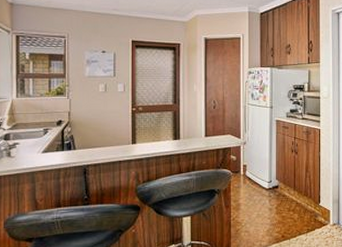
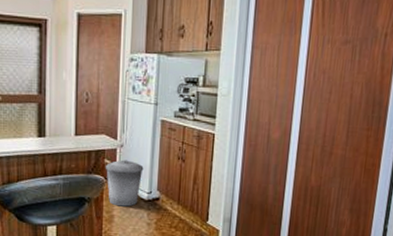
trash can: none [232,155,264,195] -> present [106,160,144,207]

